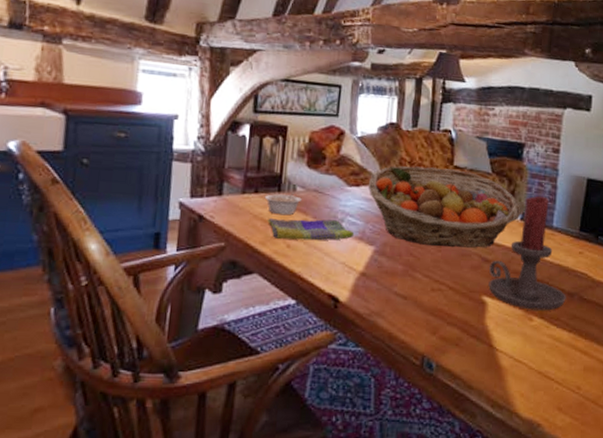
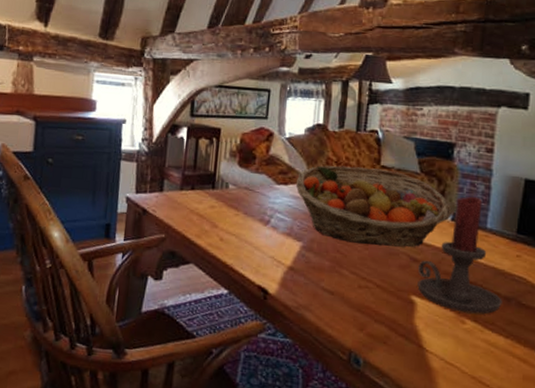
legume: present [264,191,302,216] -> none [200,189,234,211]
dish towel: present [266,218,355,241] -> none [201,213,283,235]

